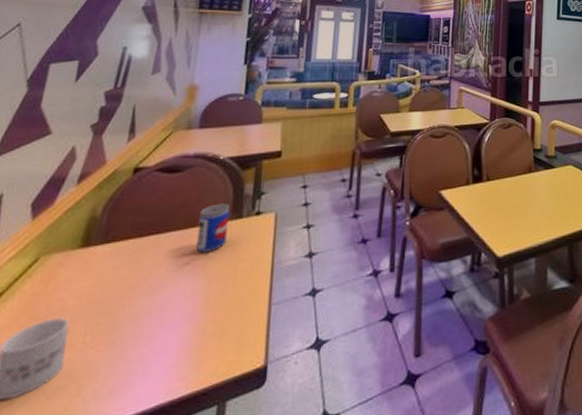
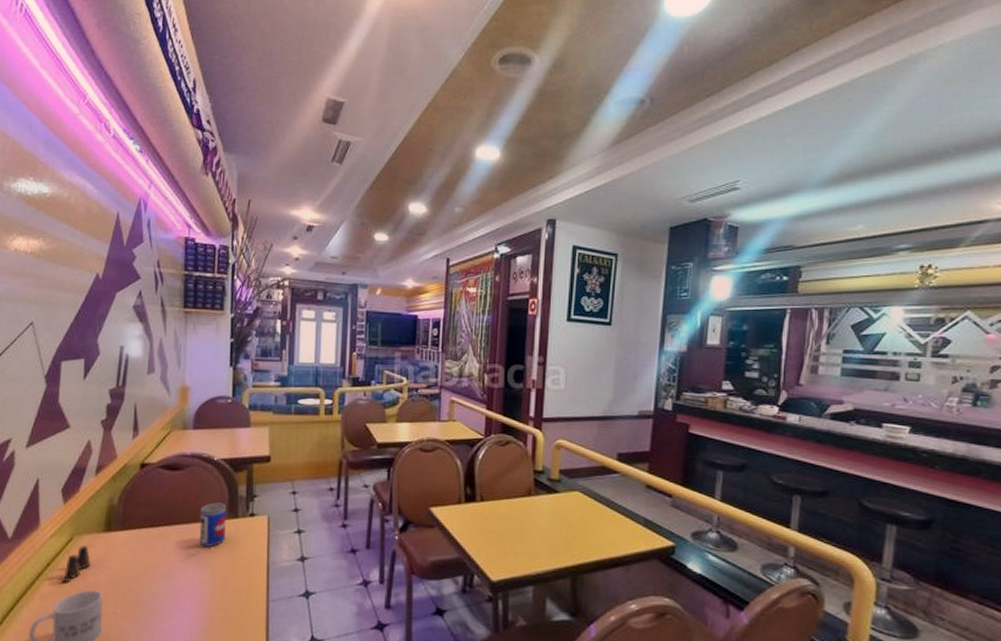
salt shaker: none [17,266,59,314] -> present [62,545,91,583]

